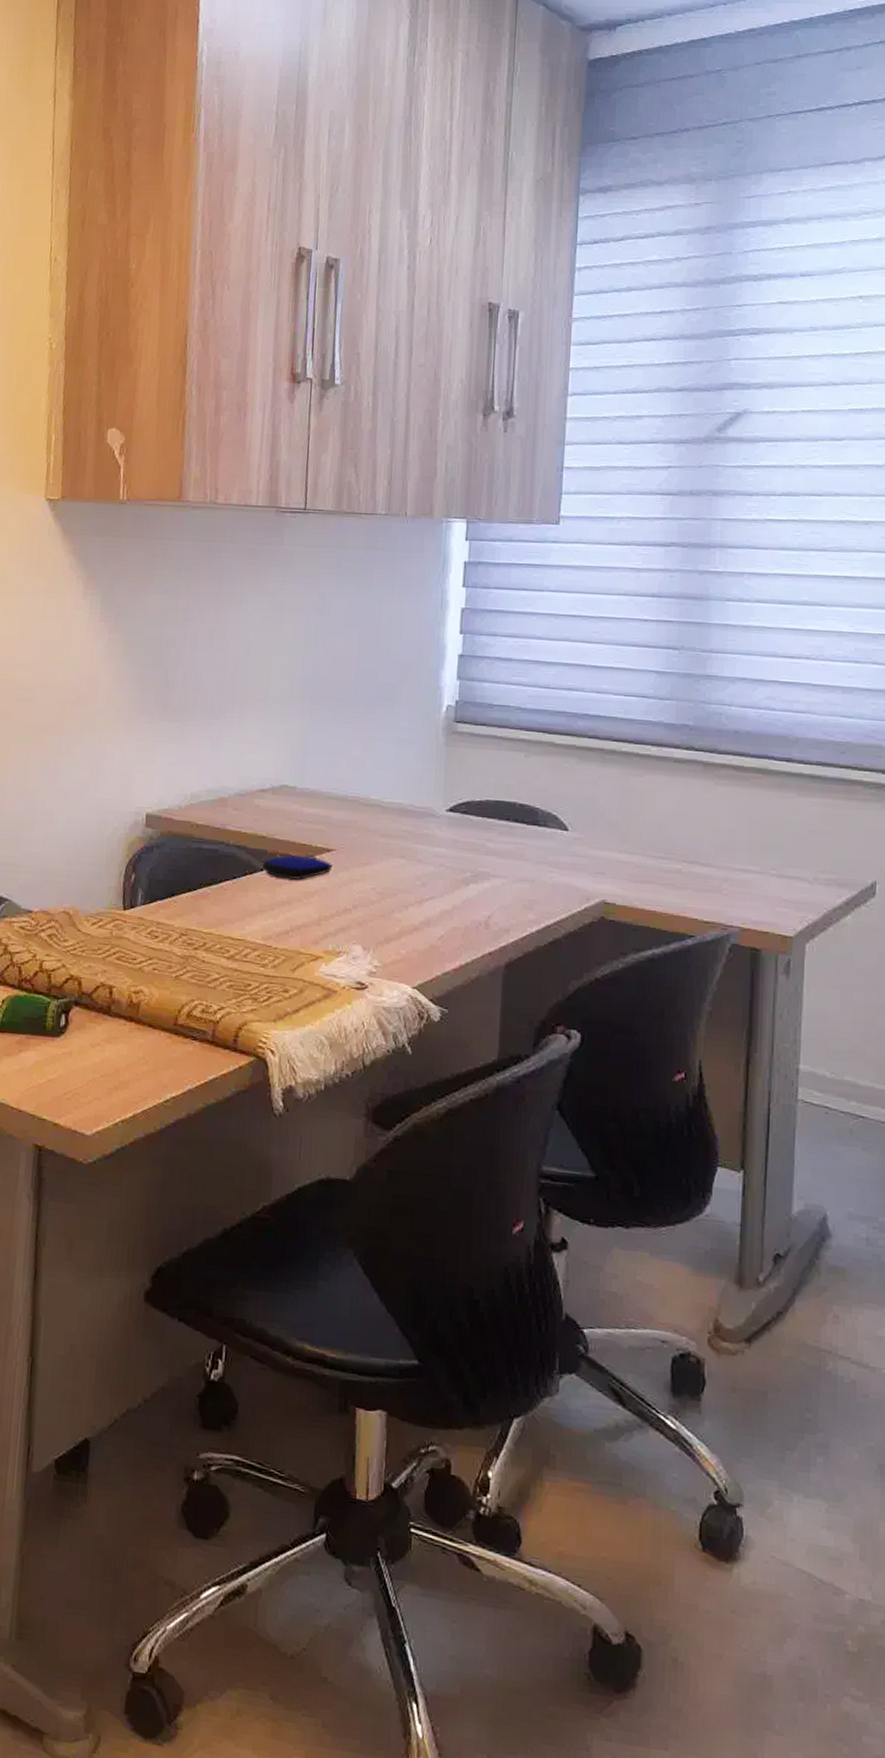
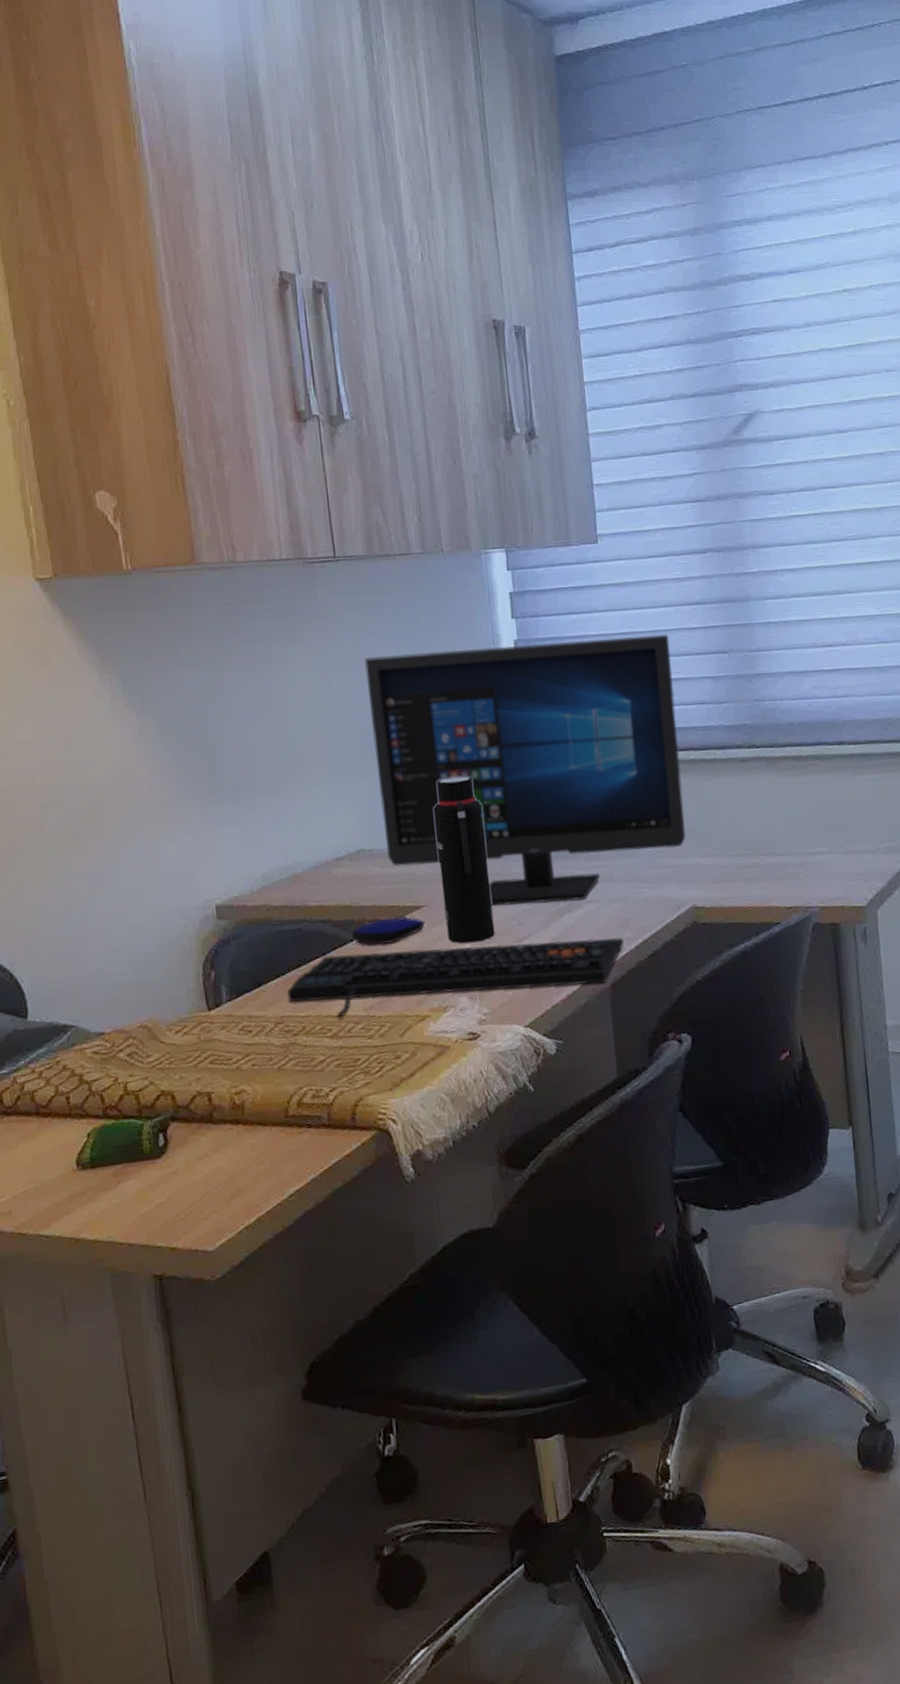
keyboard: none [195,880,526,961] -> present [287,937,625,1018]
computer monitor: none [308,606,619,873] -> present [364,635,686,907]
water bottle: none [352,731,405,895] -> present [434,776,495,944]

